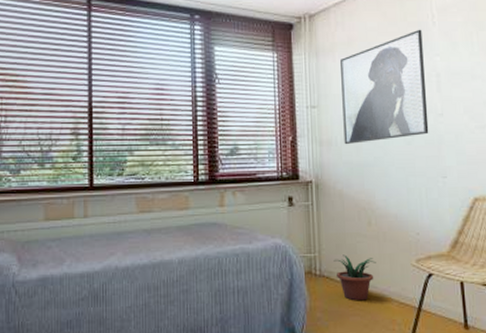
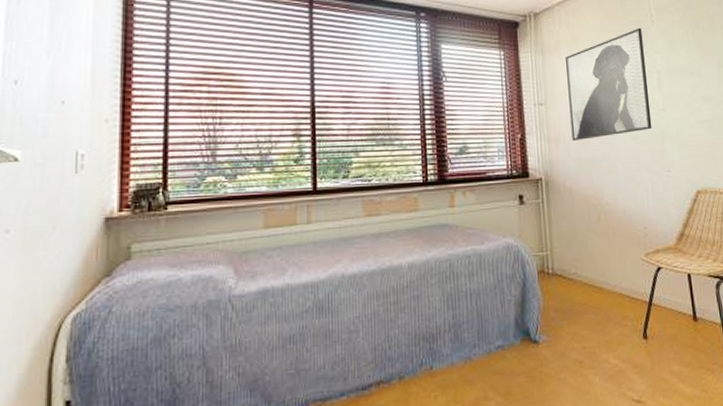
potted plant: present [334,254,376,301] -> none [565,252,607,298]

